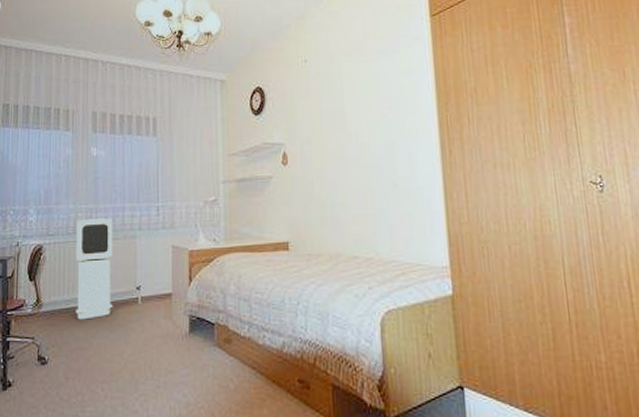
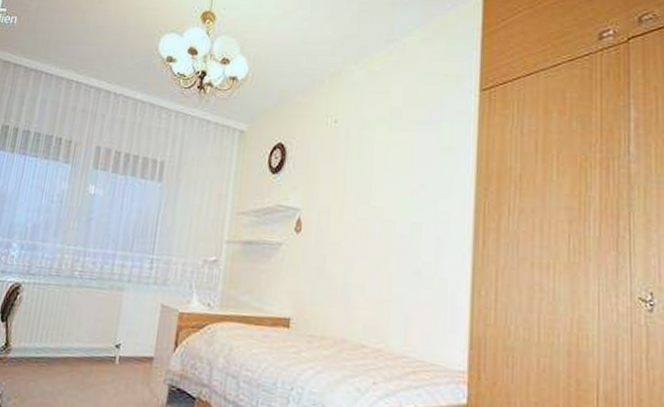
air purifier: present [75,218,113,320] -> none [45,261,101,373]

